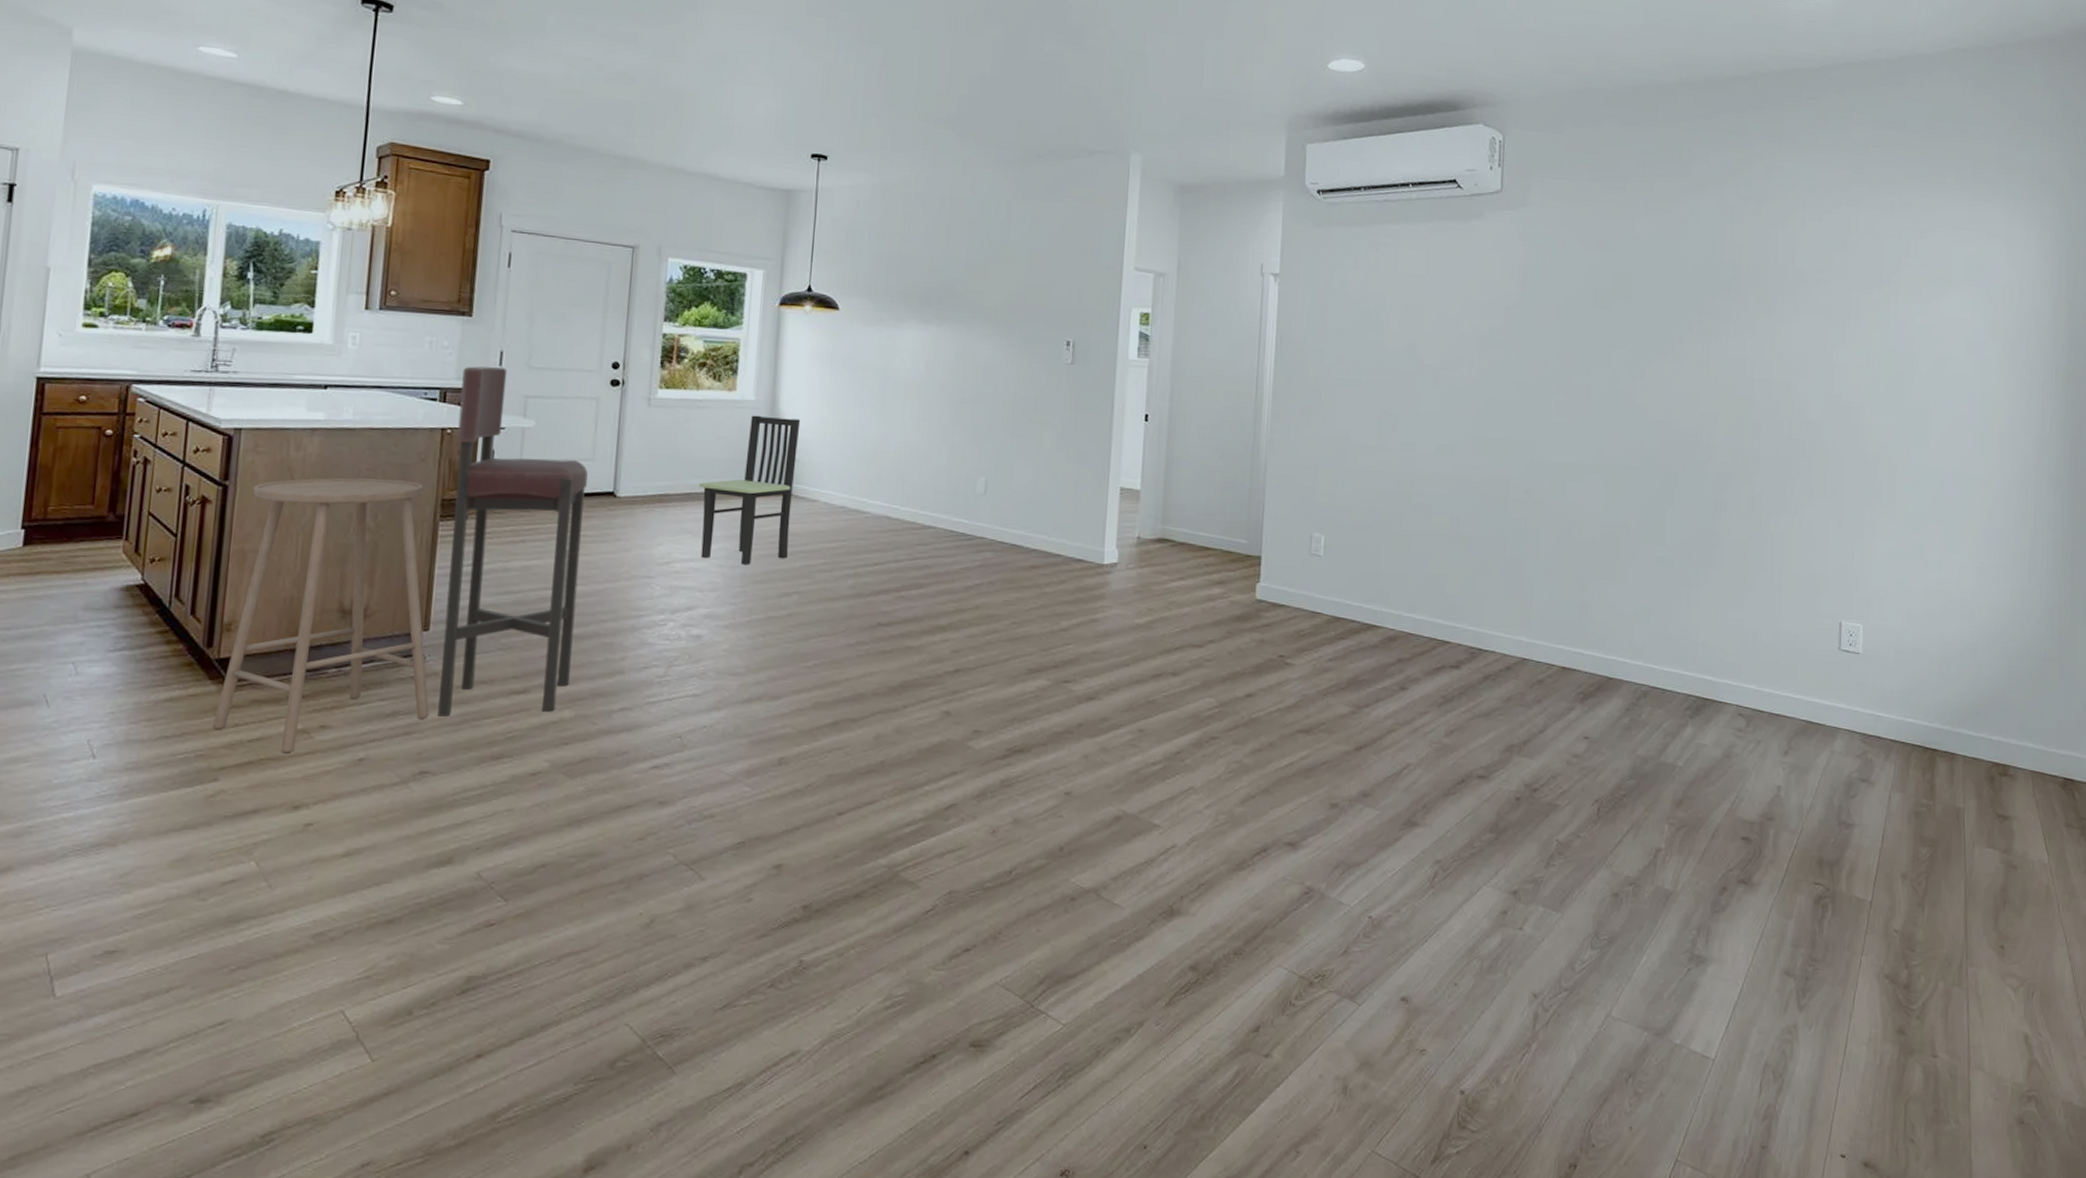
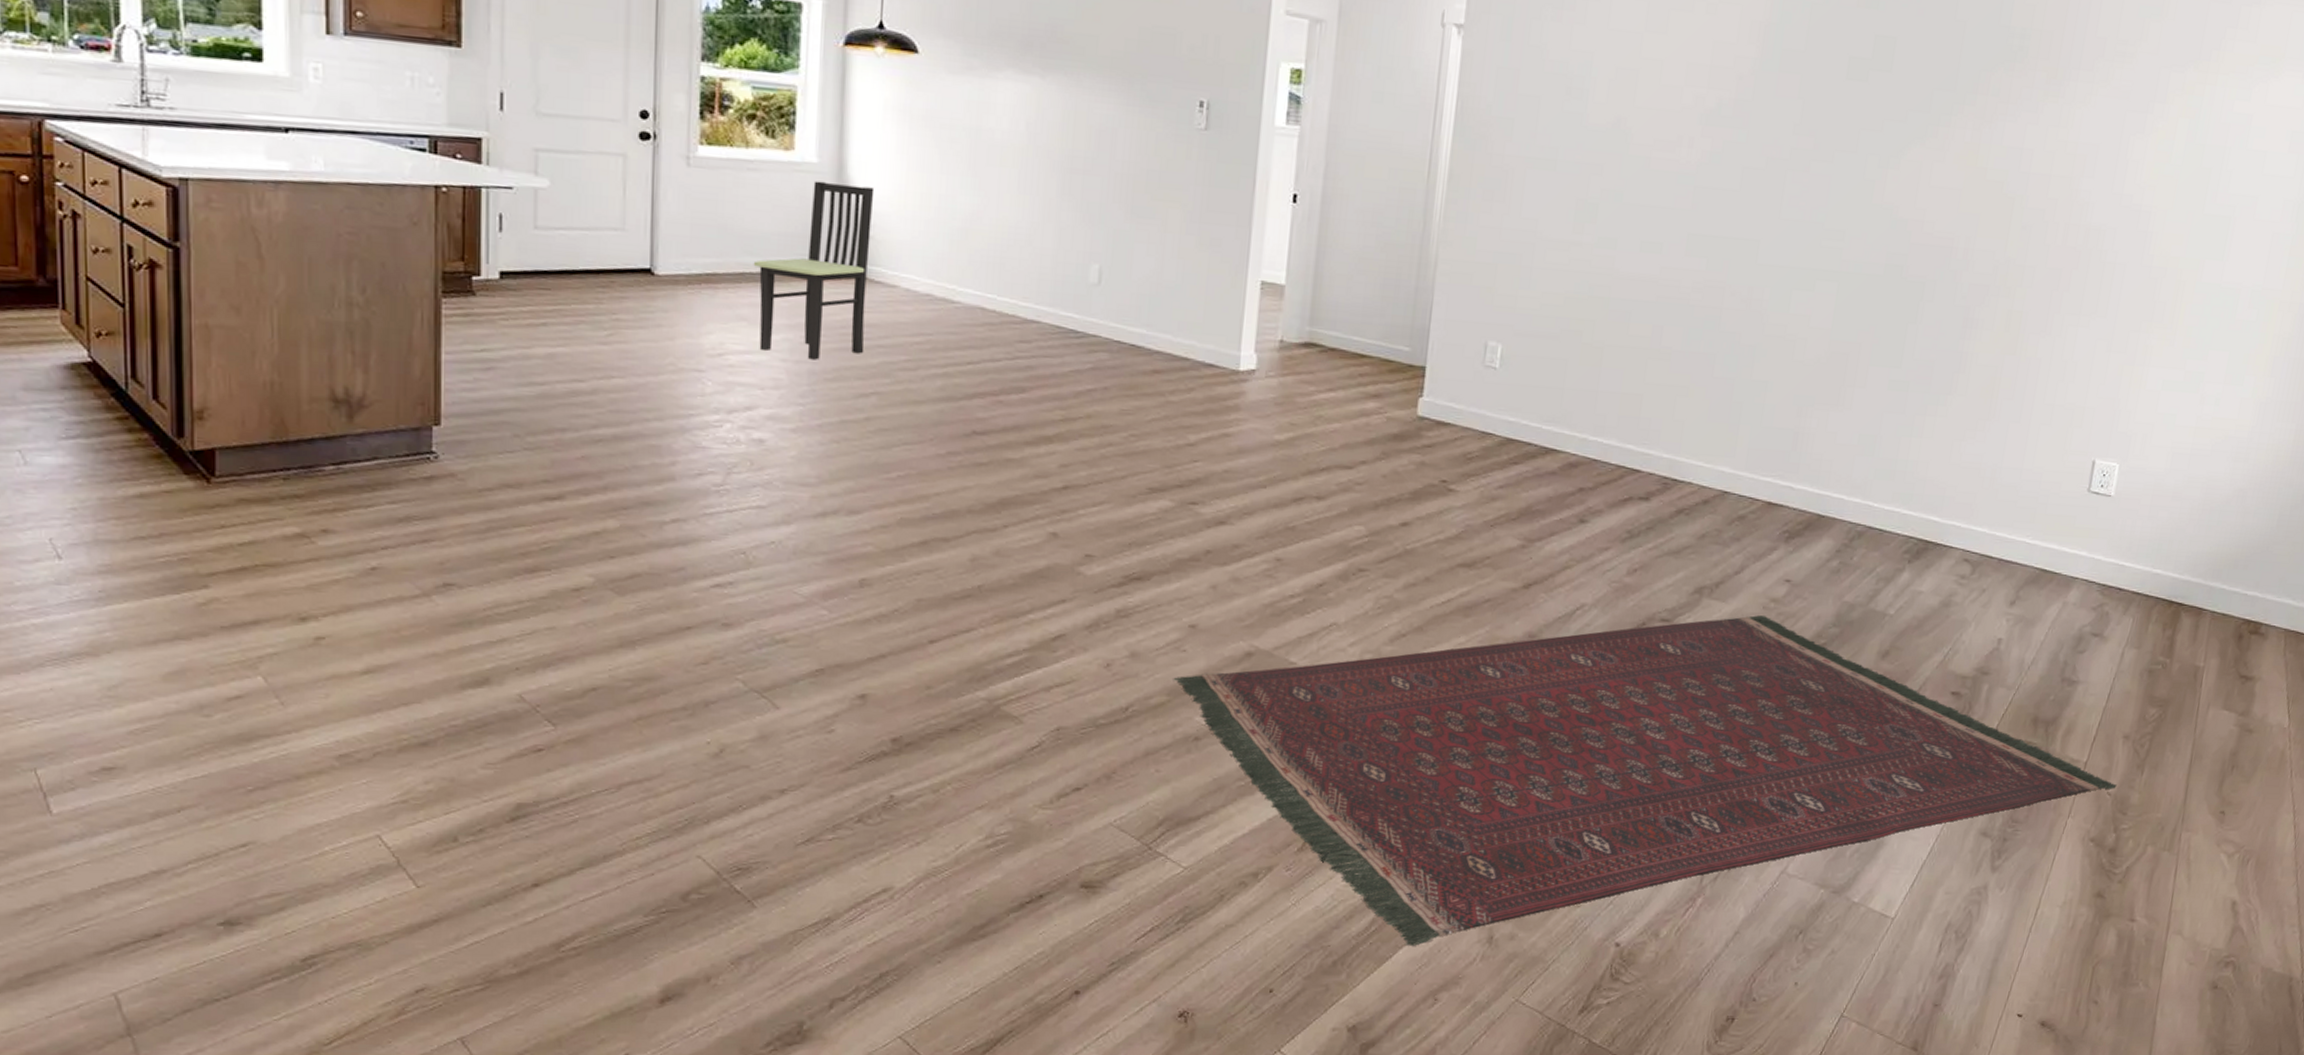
stool: present [212,478,430,754] -> none [194,242,449,560]
bar stool: present [438,366,588,717] -> none [455,110,618,524]
area rug: none [1051,770,1902,1098] -> present [1173,615,2117,946]

